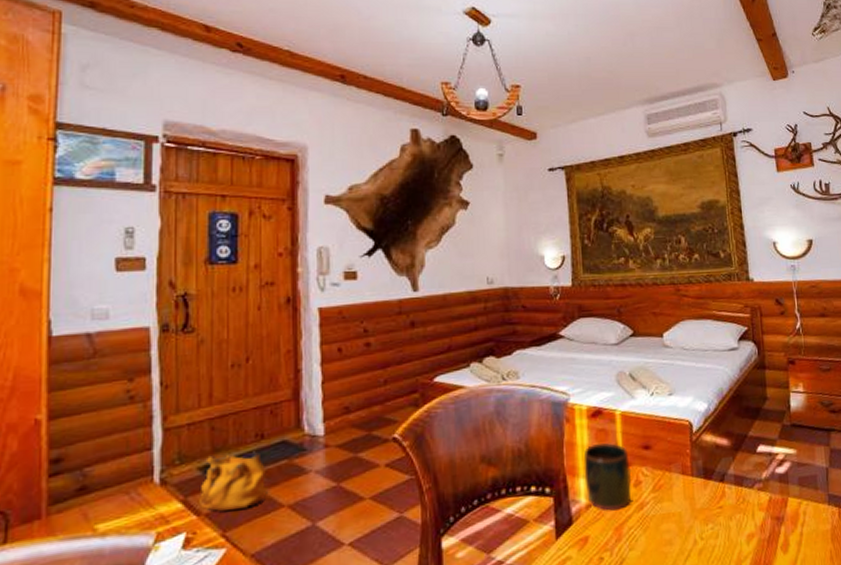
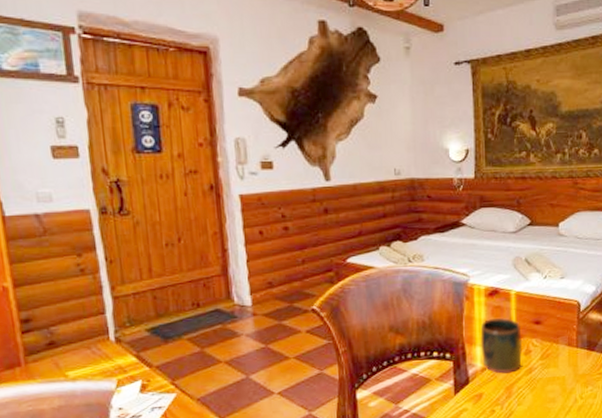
handbag: present [199,451,267,512] -> none [150,317,206,365]

